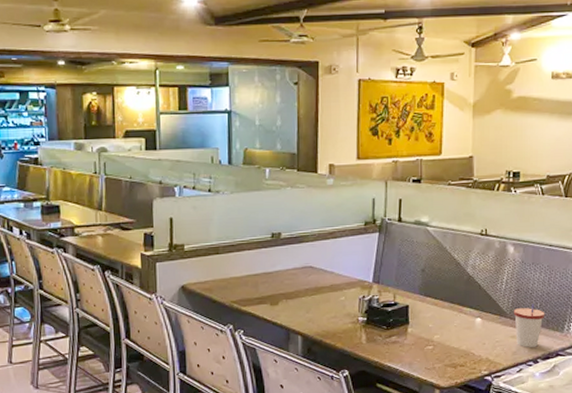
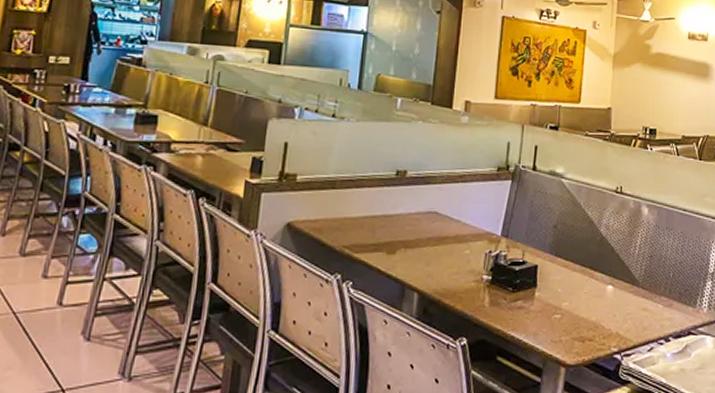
cup: present [513,304,545,348] -> none [645,273,678,323]

